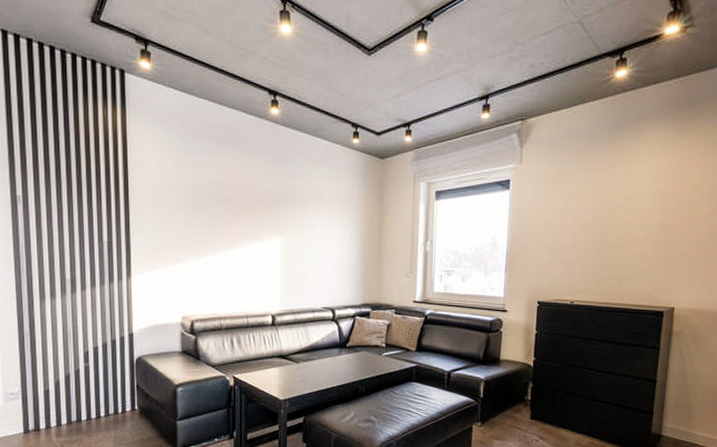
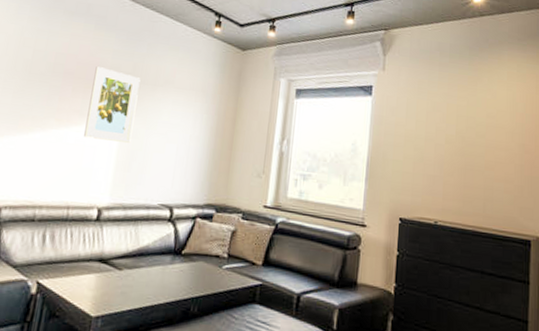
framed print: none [250,191,291,257] -> present [84,67,141,143]

